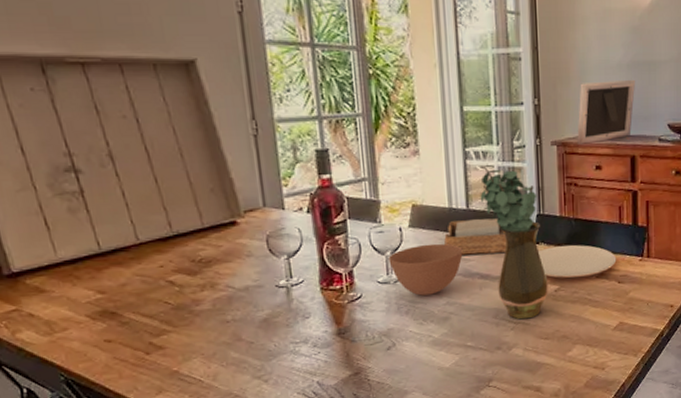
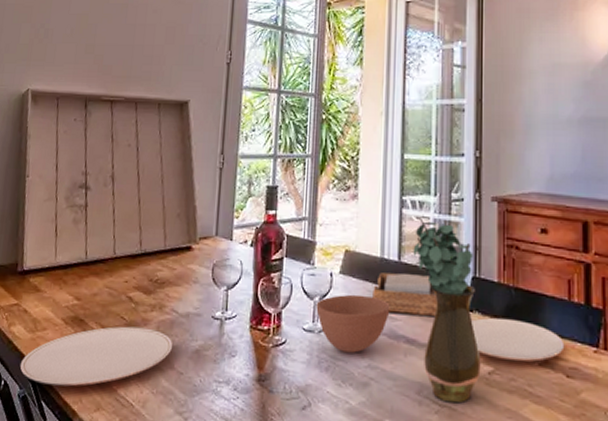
plate: none [42,308,236,383] -> present [19,326,173,387]
picture frame: present [577,79,636,146] -> none [520,136,589,204]

